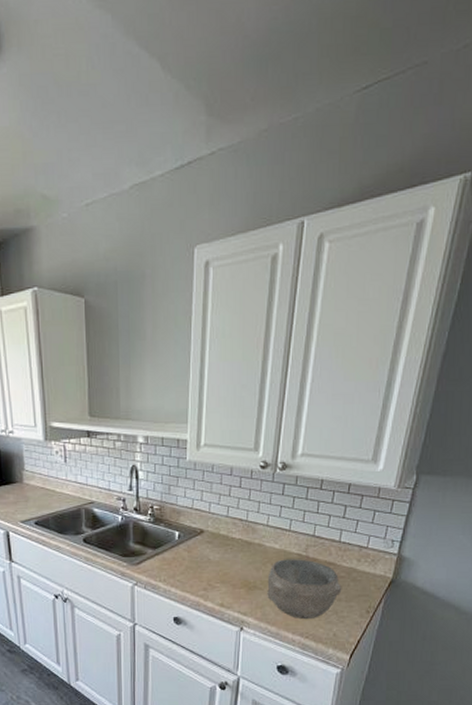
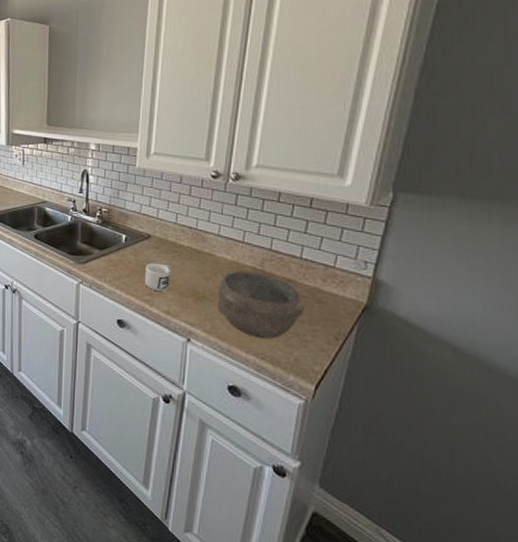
mug: none [198,557,225,586] -> present [144,262,172,292]

